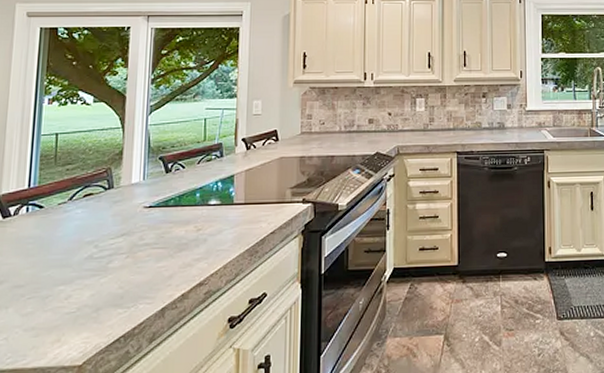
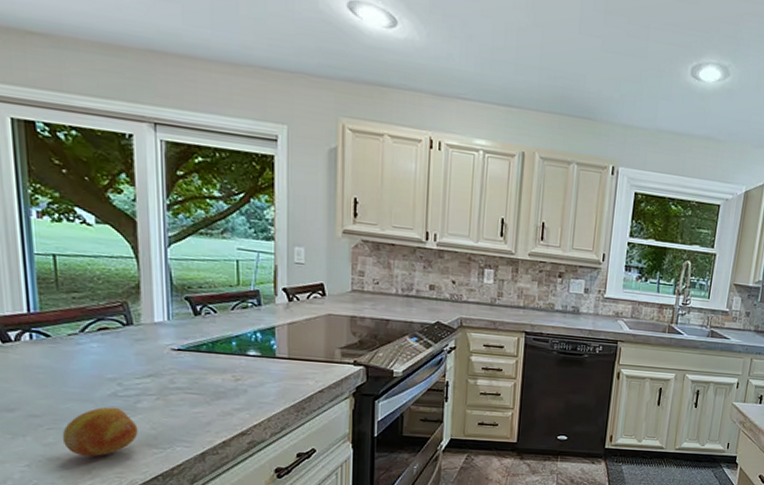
fruit: none [39,269,107,324] -> present [62,407,138,457]

